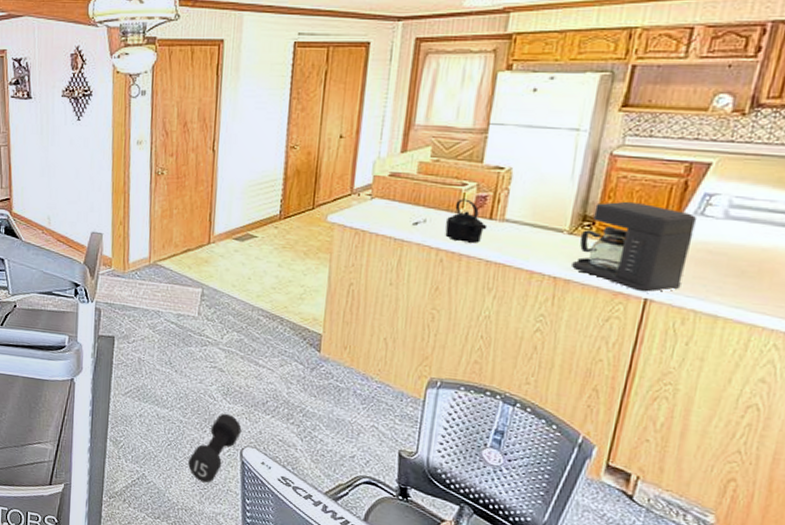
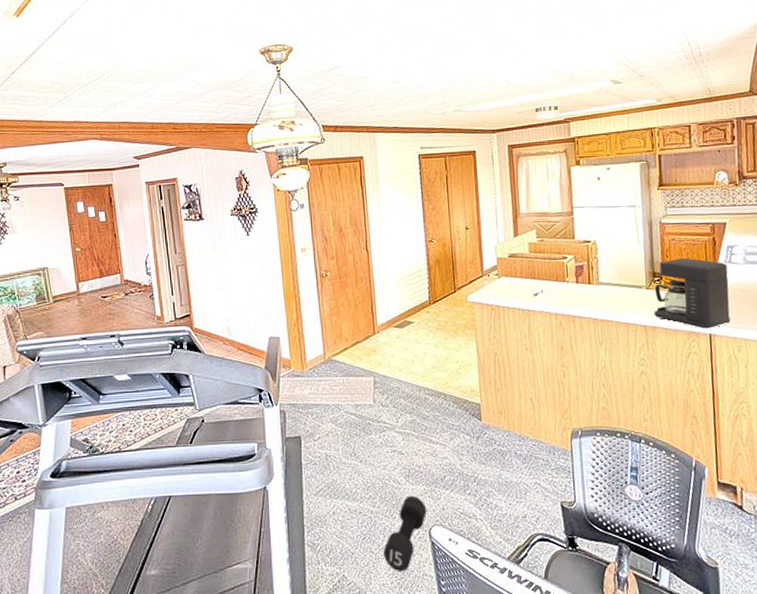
kettle: present [445,199,488,243] -> none [558,269,589,306]

